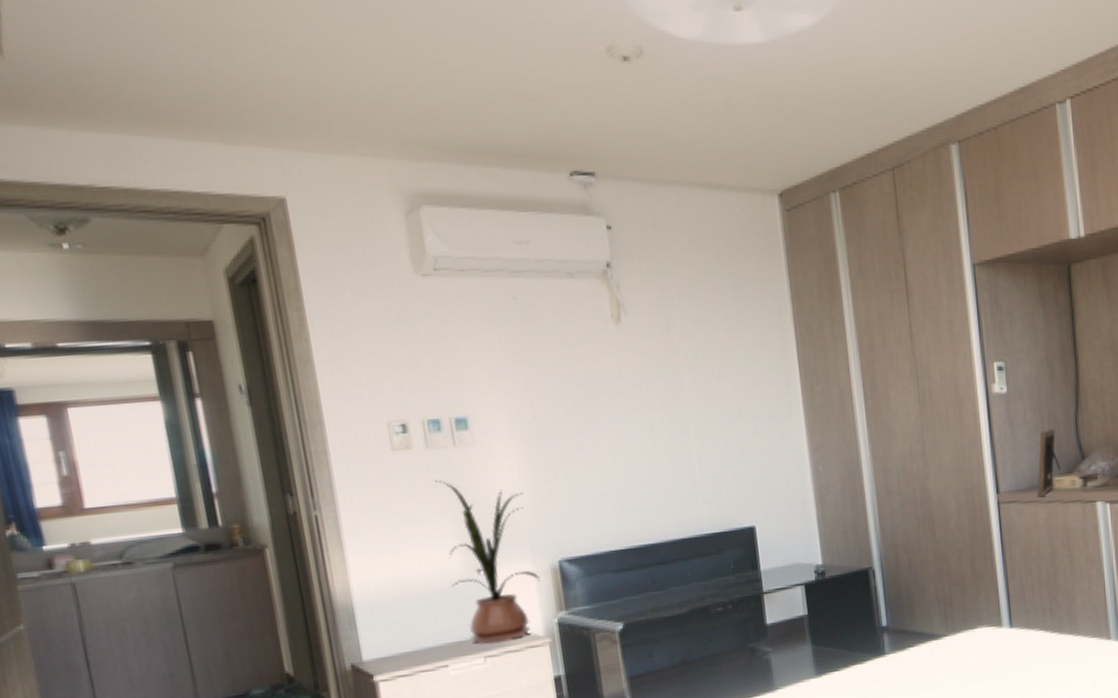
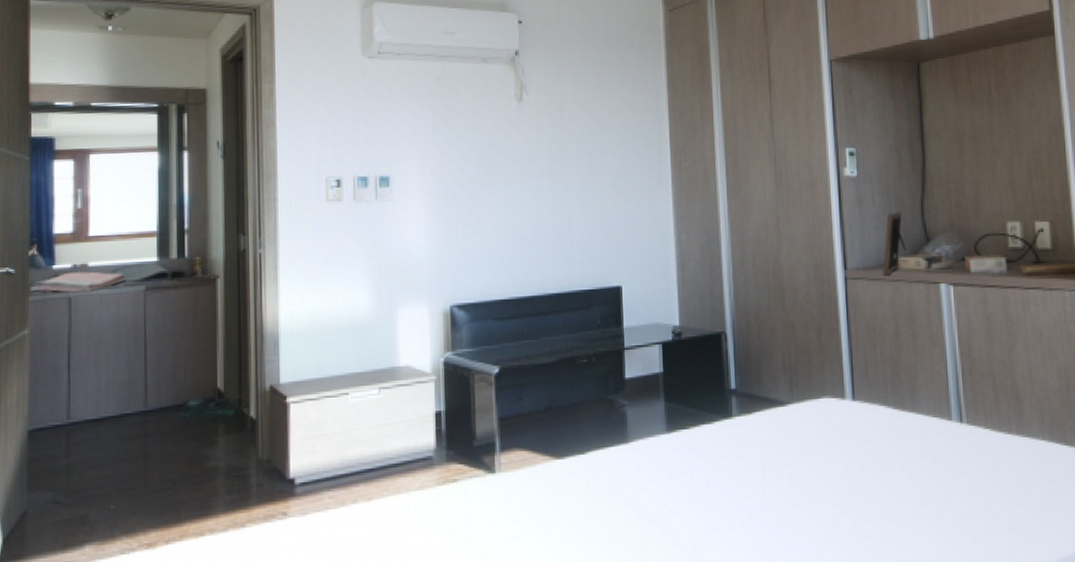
towel: none [21,549,144,578] -> present [34,271,126,293]
house plant: present [434,480,540,644] -> none [357,228,433,377]

